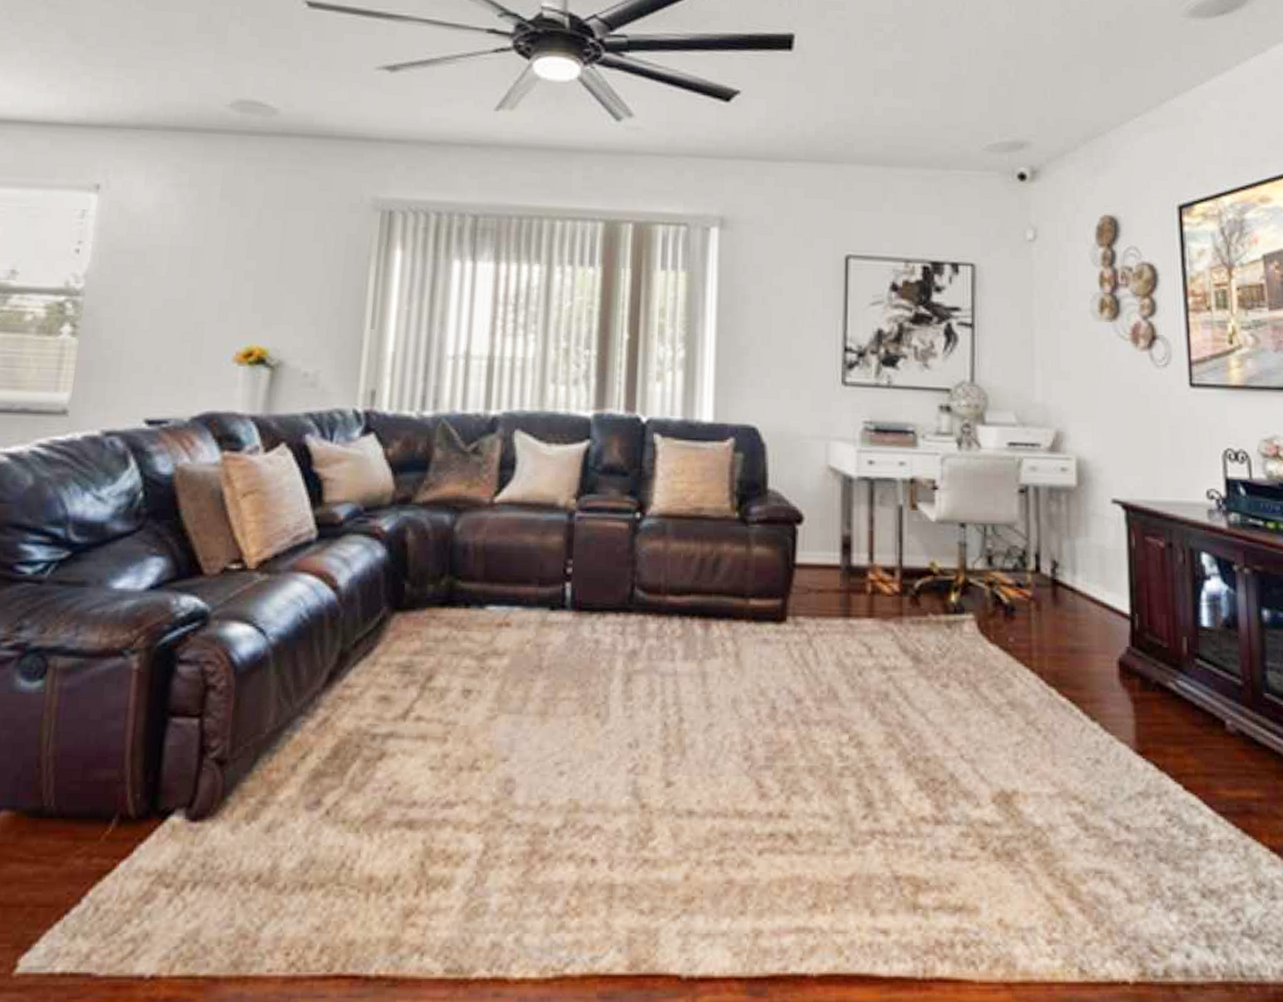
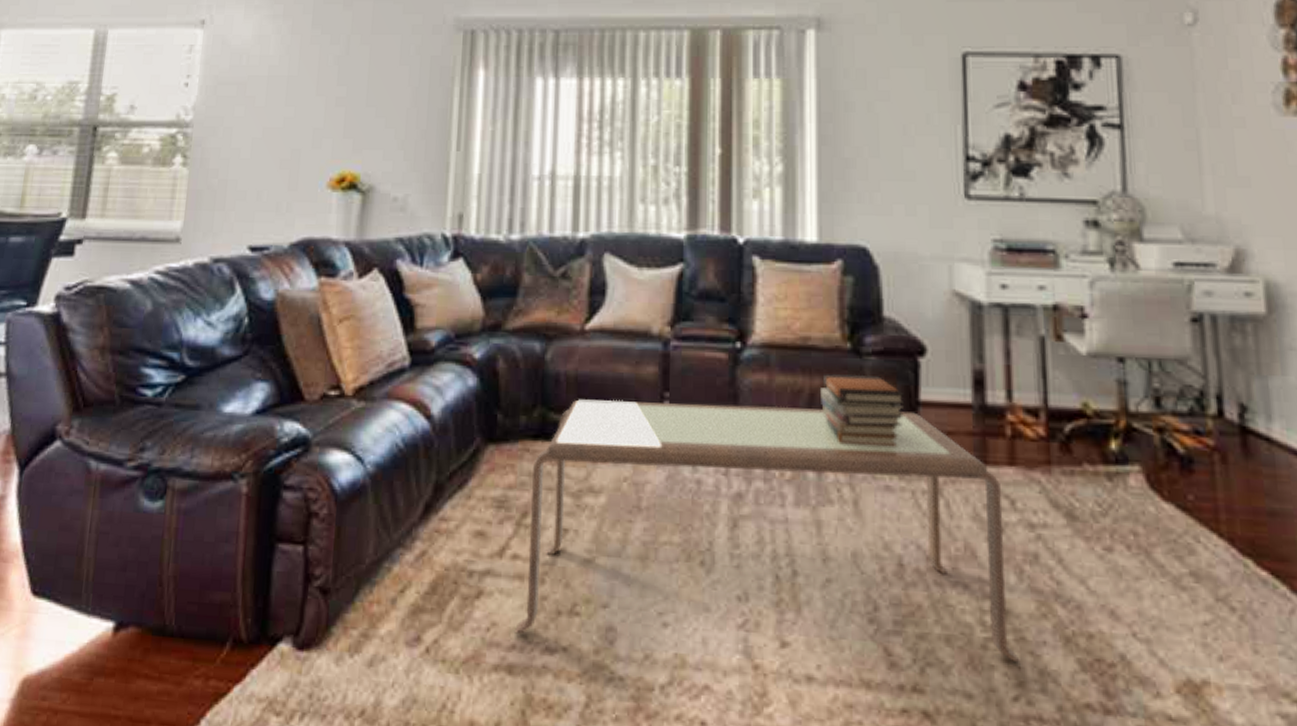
coffee table: none [416,567,870,791] -> present [515,399,1020,662]
book stack: none [710,540,783,605] -> present [821,374,905,447]

